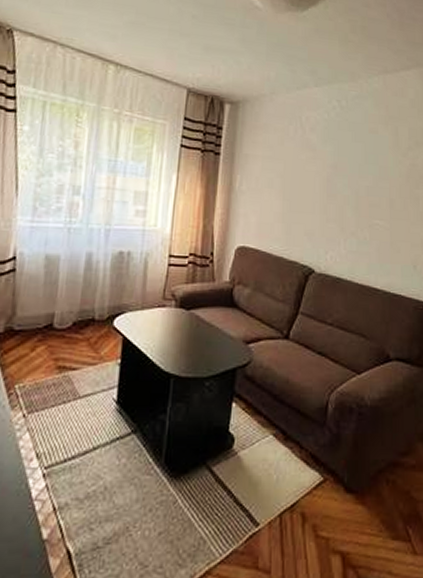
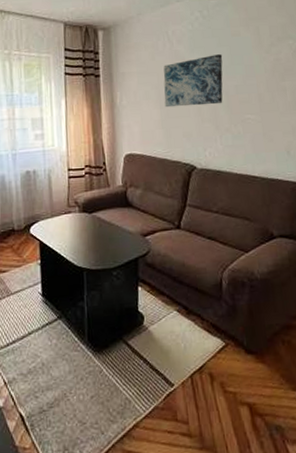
wall art: none [288,149,357,205] -> present [163,54,223,108]

